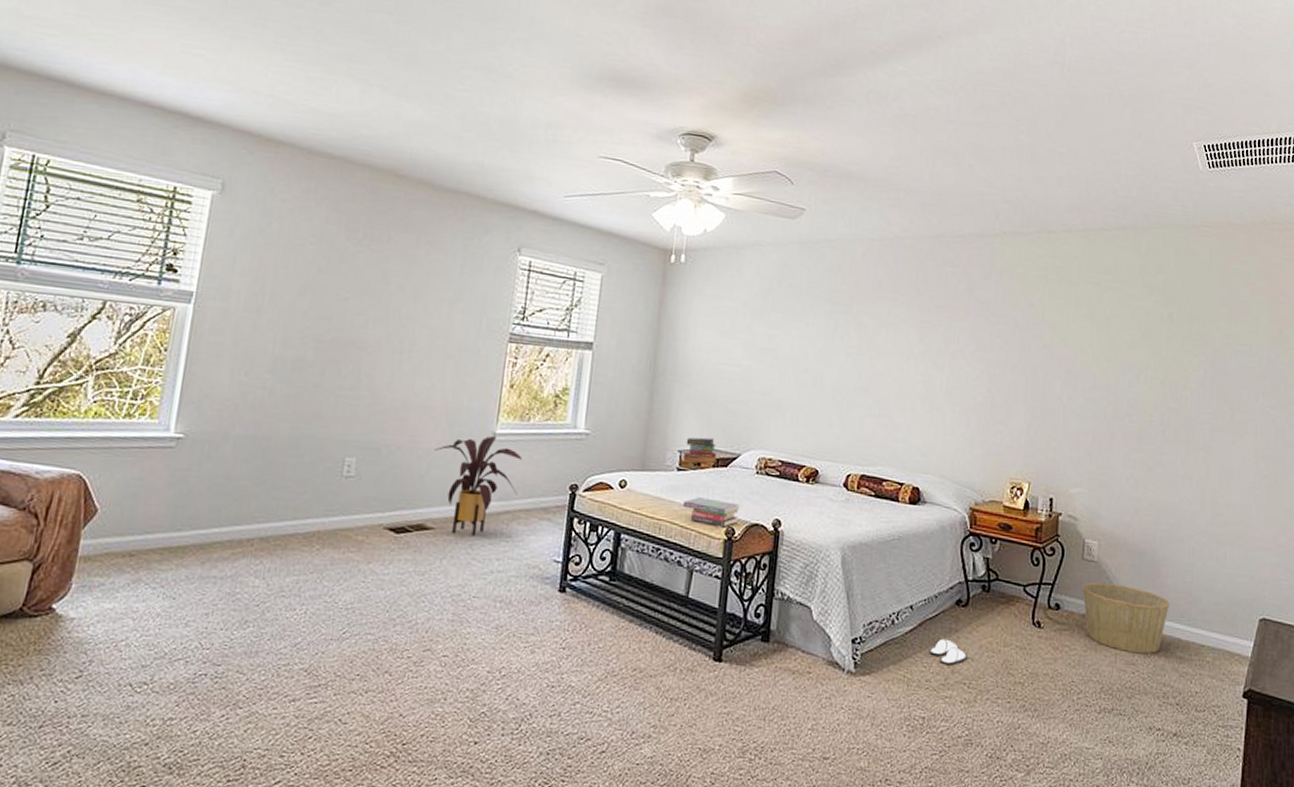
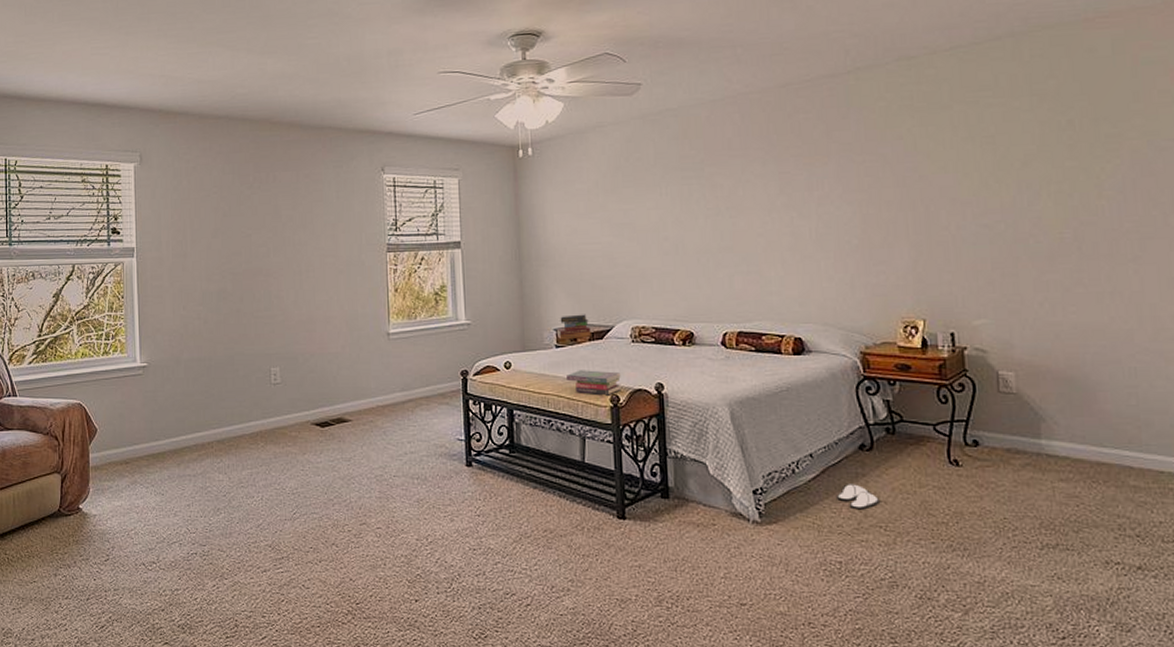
house plant: present [435,435,522,536] -> none [341,335,416,424]
basket: present [1082,582,1170,655] -> none [1002,414,1113,486]

